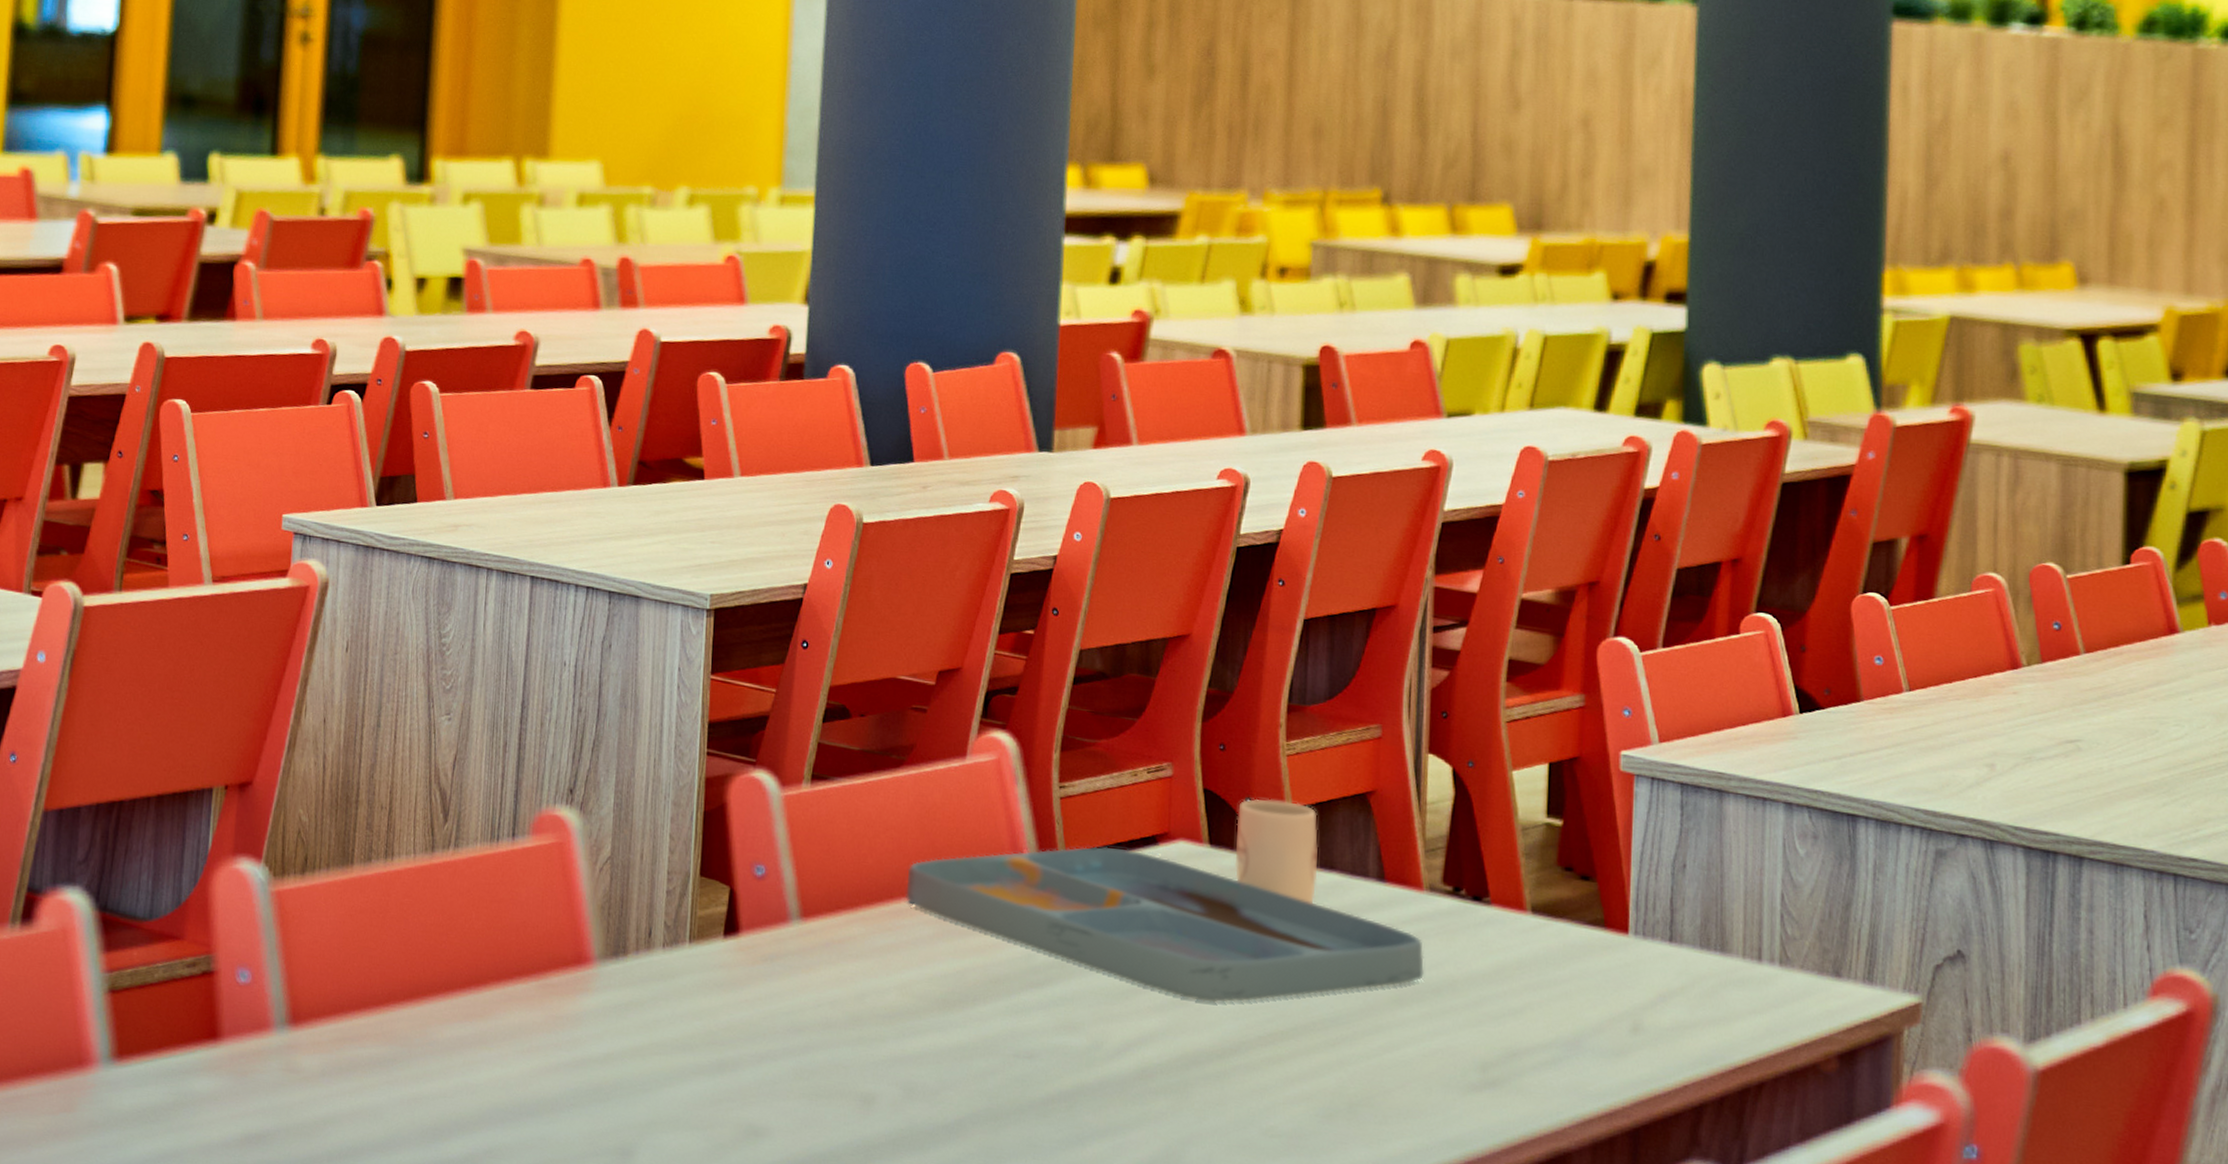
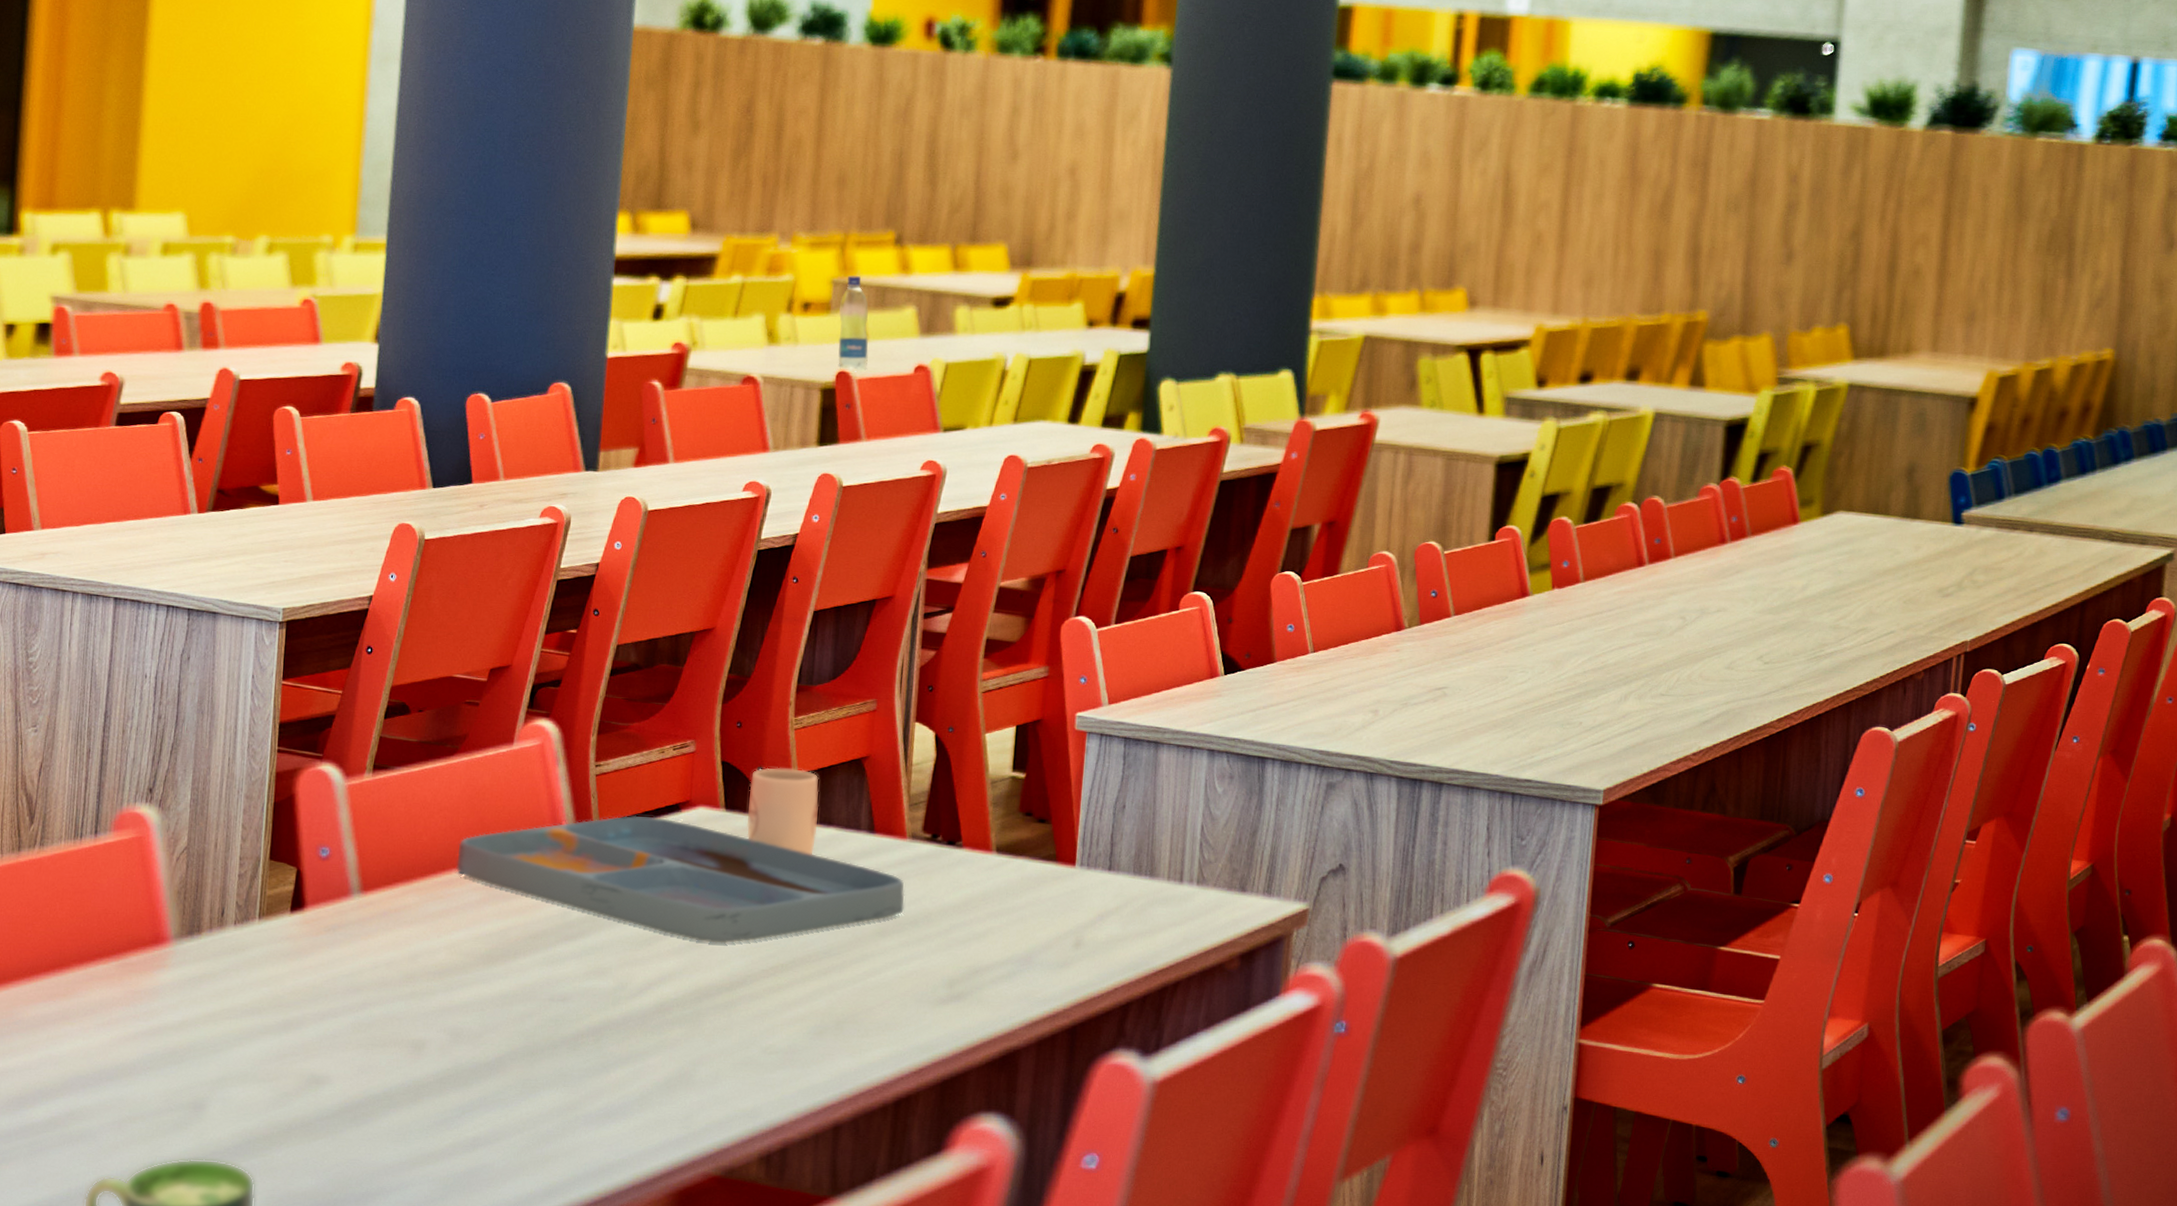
bottle: none [1320,238,1356,348] -> present [838,275,869,373]

